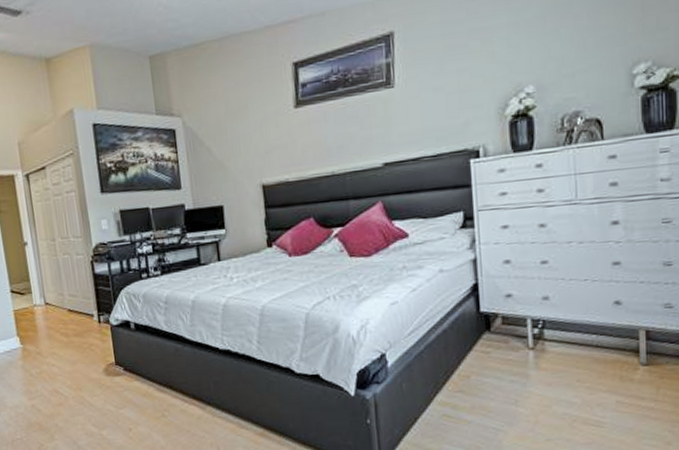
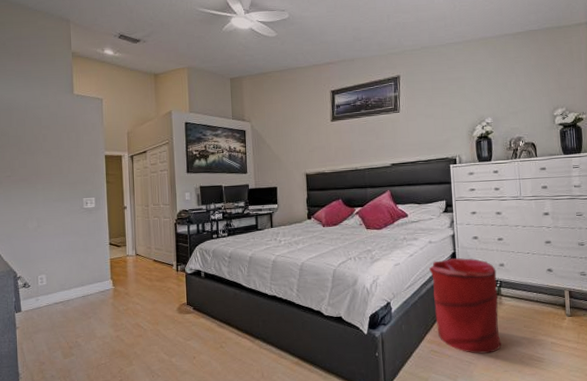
laundry hamper: none [440,290,543,418] -> present [429,257,501,354]

